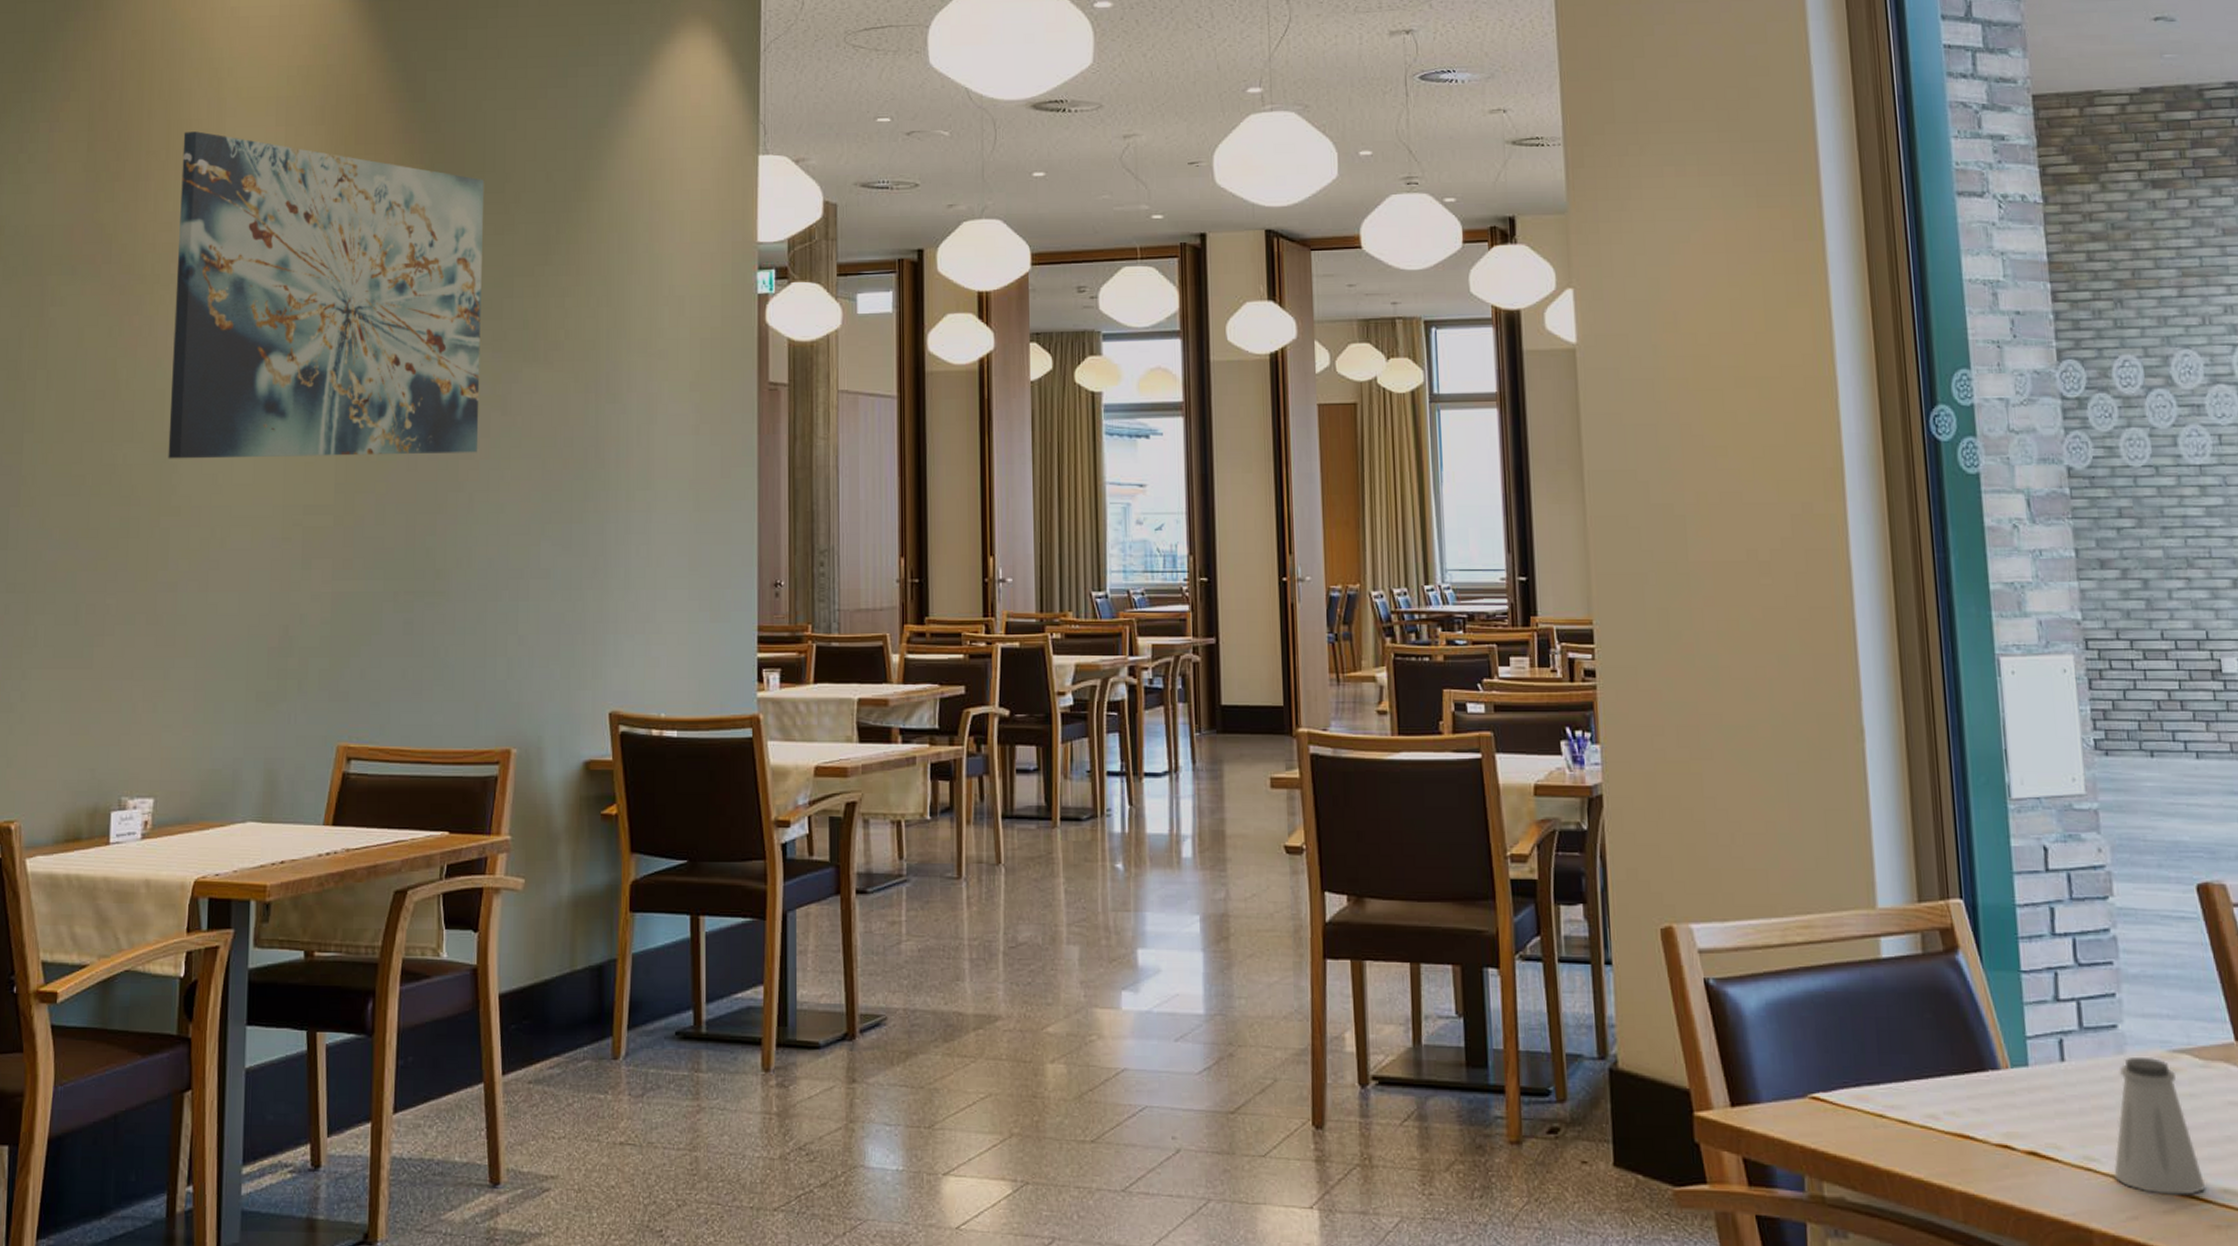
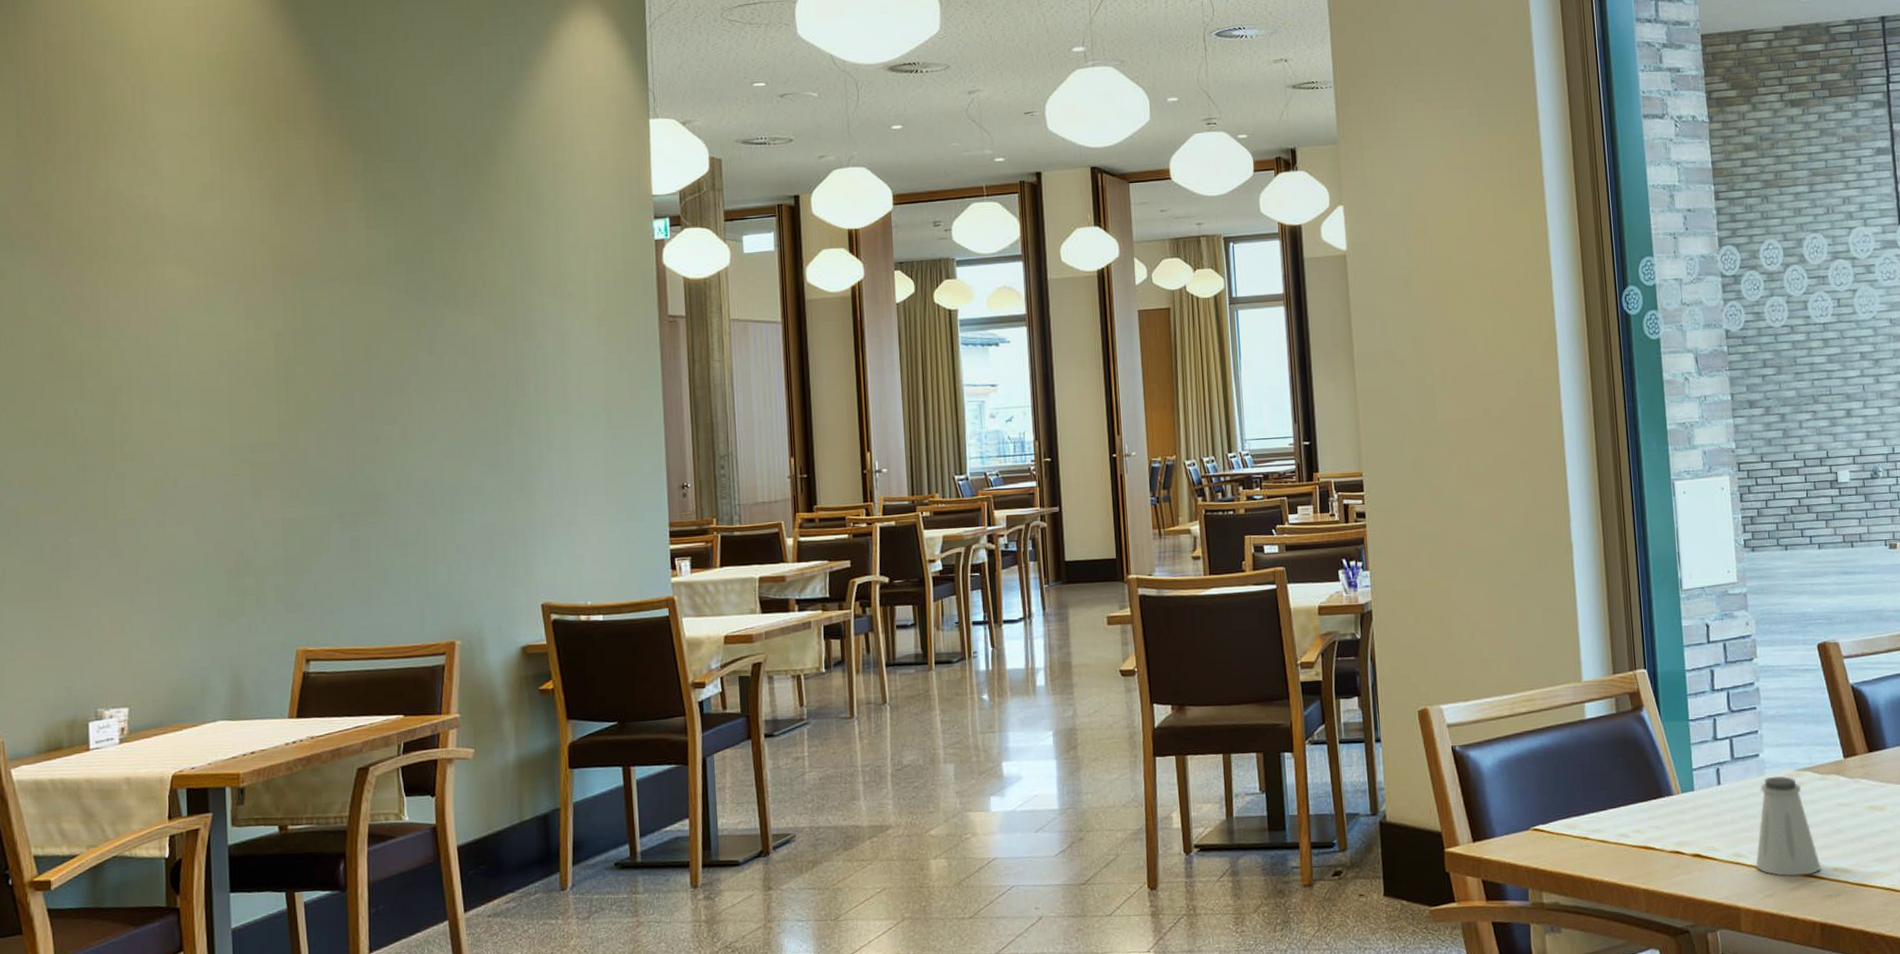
wall art: present [168,131,485,459] -> none [110,115,409,411]

